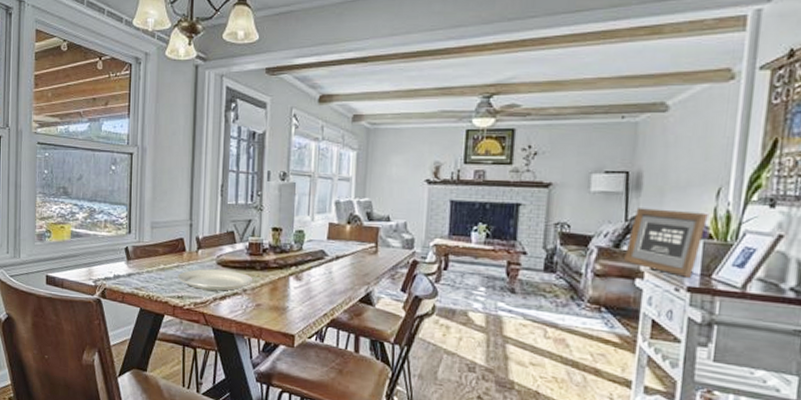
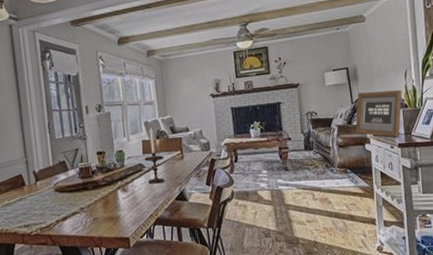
plate: present [177,269,254,291] -> none [21,194,88,216]
candlestick: none [329,202,353,279] -> present [145,122,164,184]

